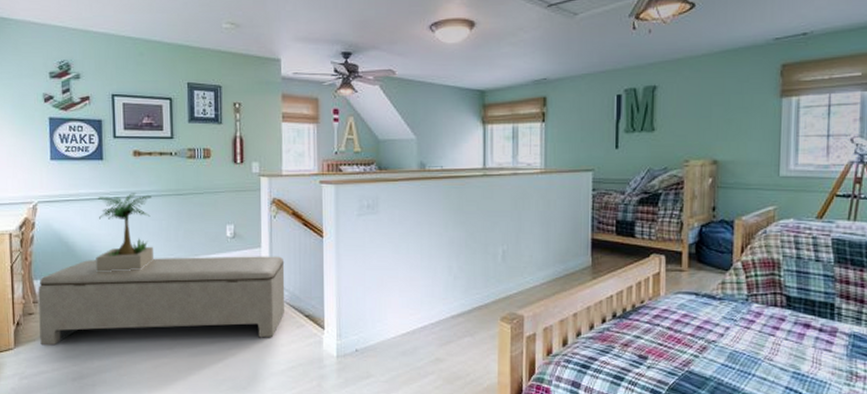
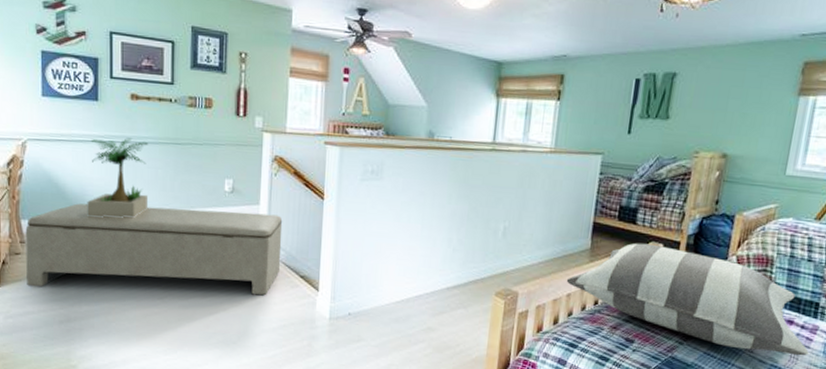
pillow: none [571,256,831,361] -> present [566,243,809,356]

